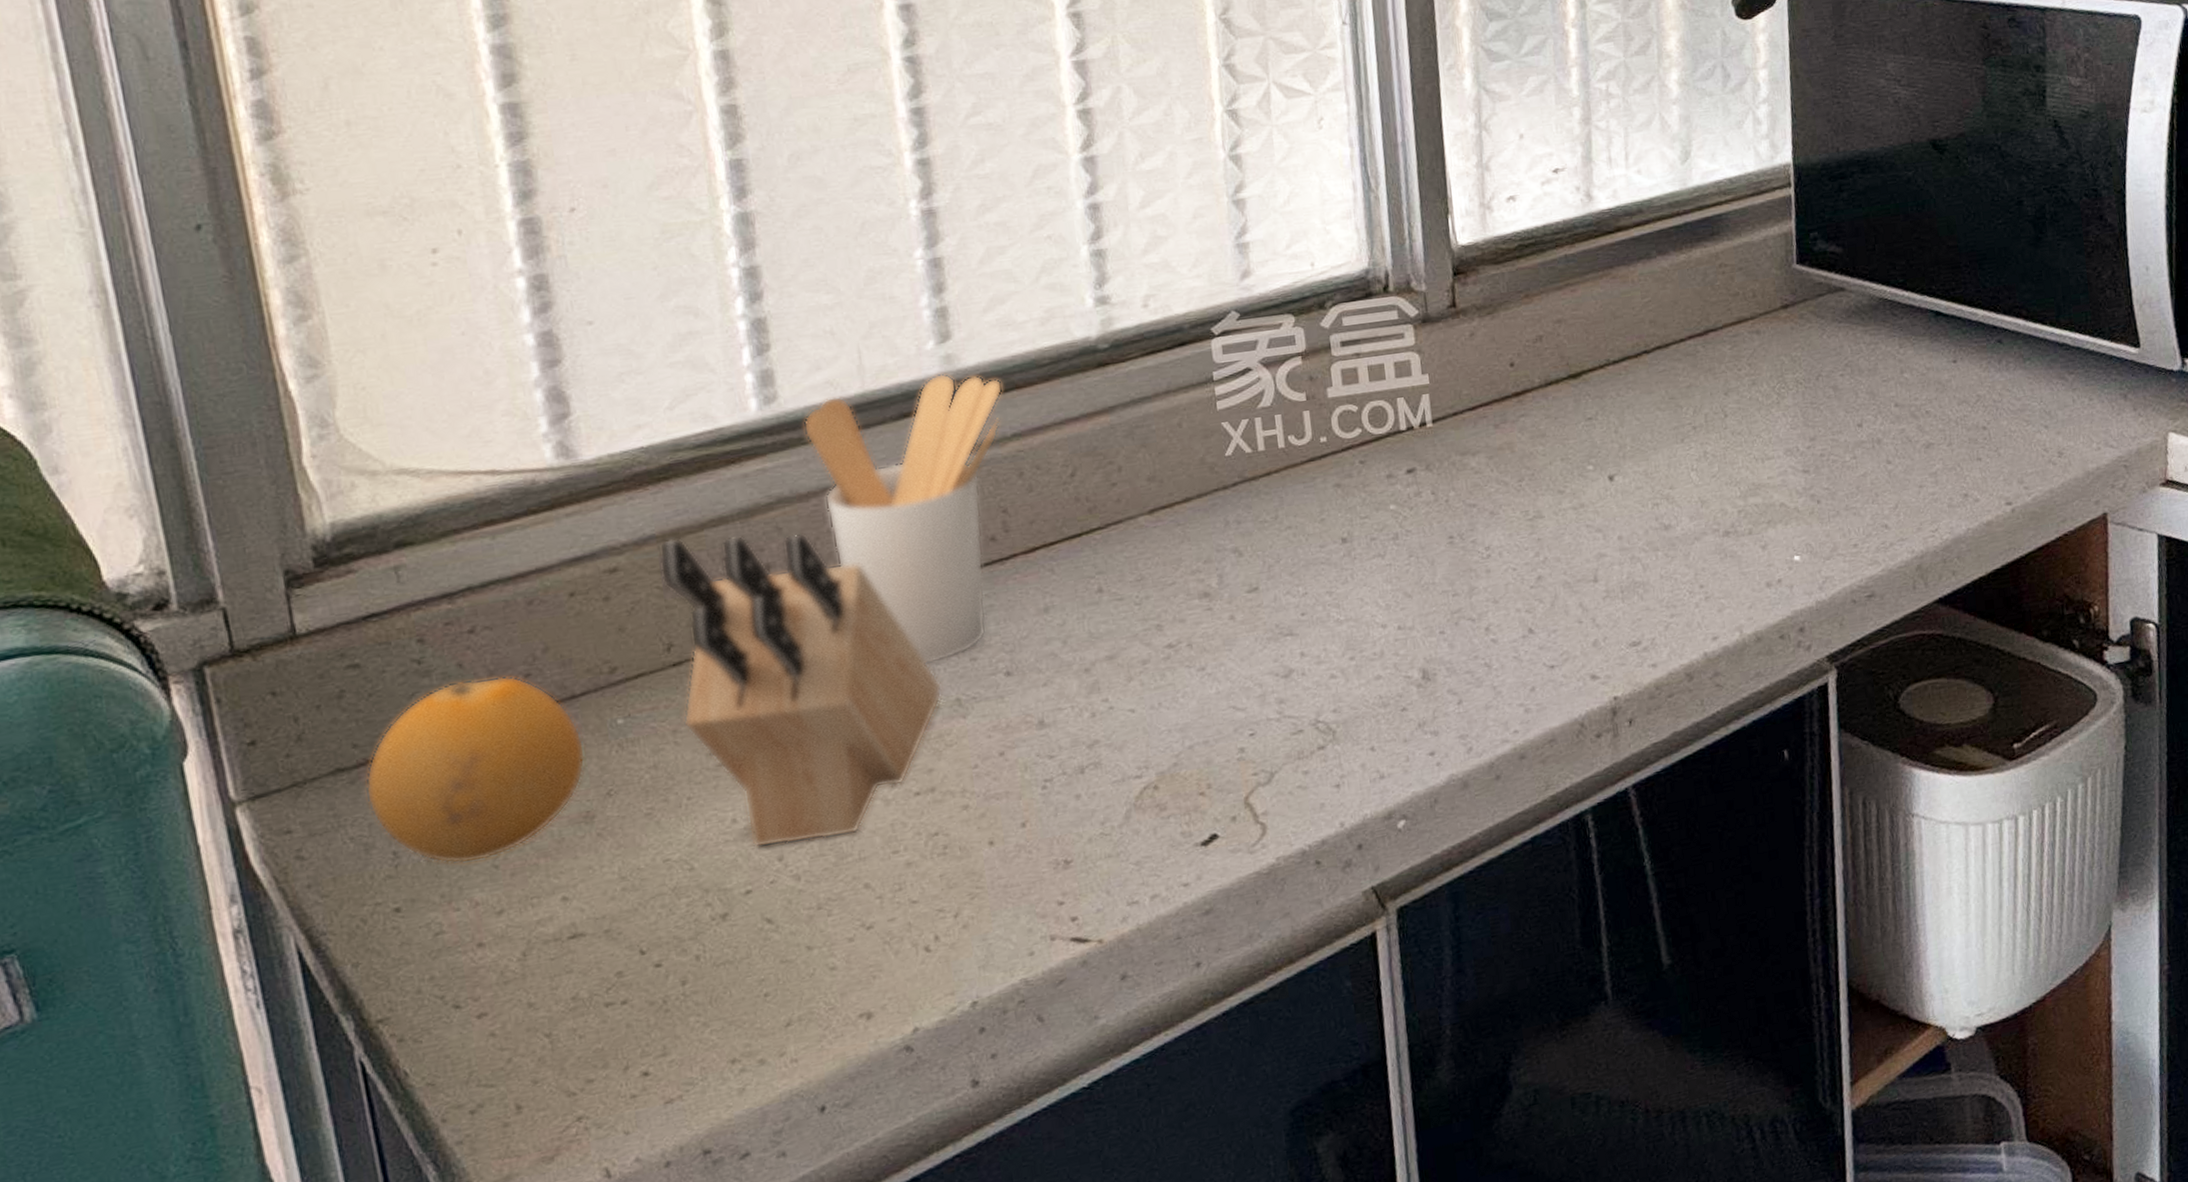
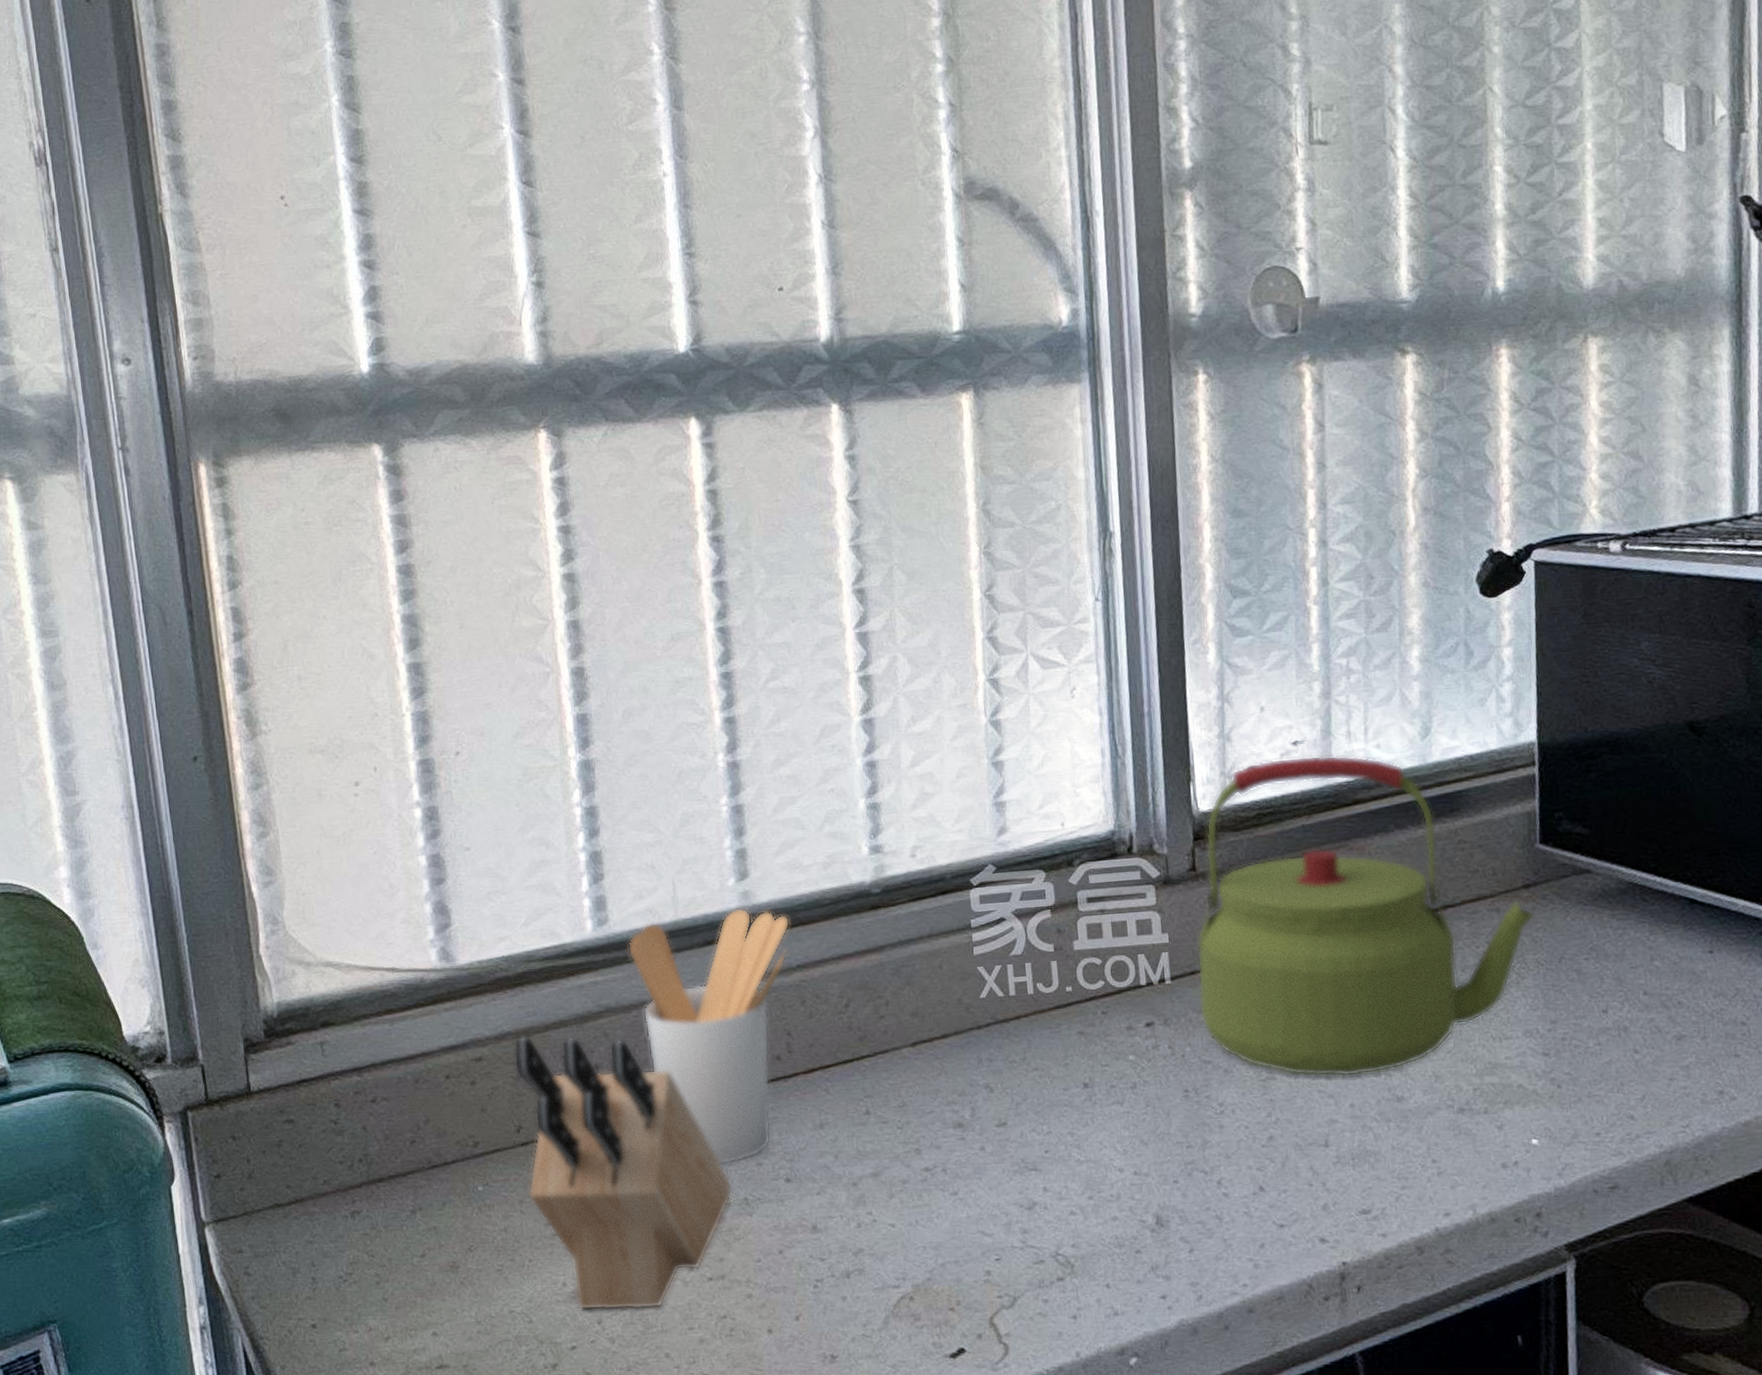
fruit: present [365,676,586,865] -> none [294,1140,454,1295]
kettle: none [1458,181,1794,512] -> present [1196,755,1536,1077]

